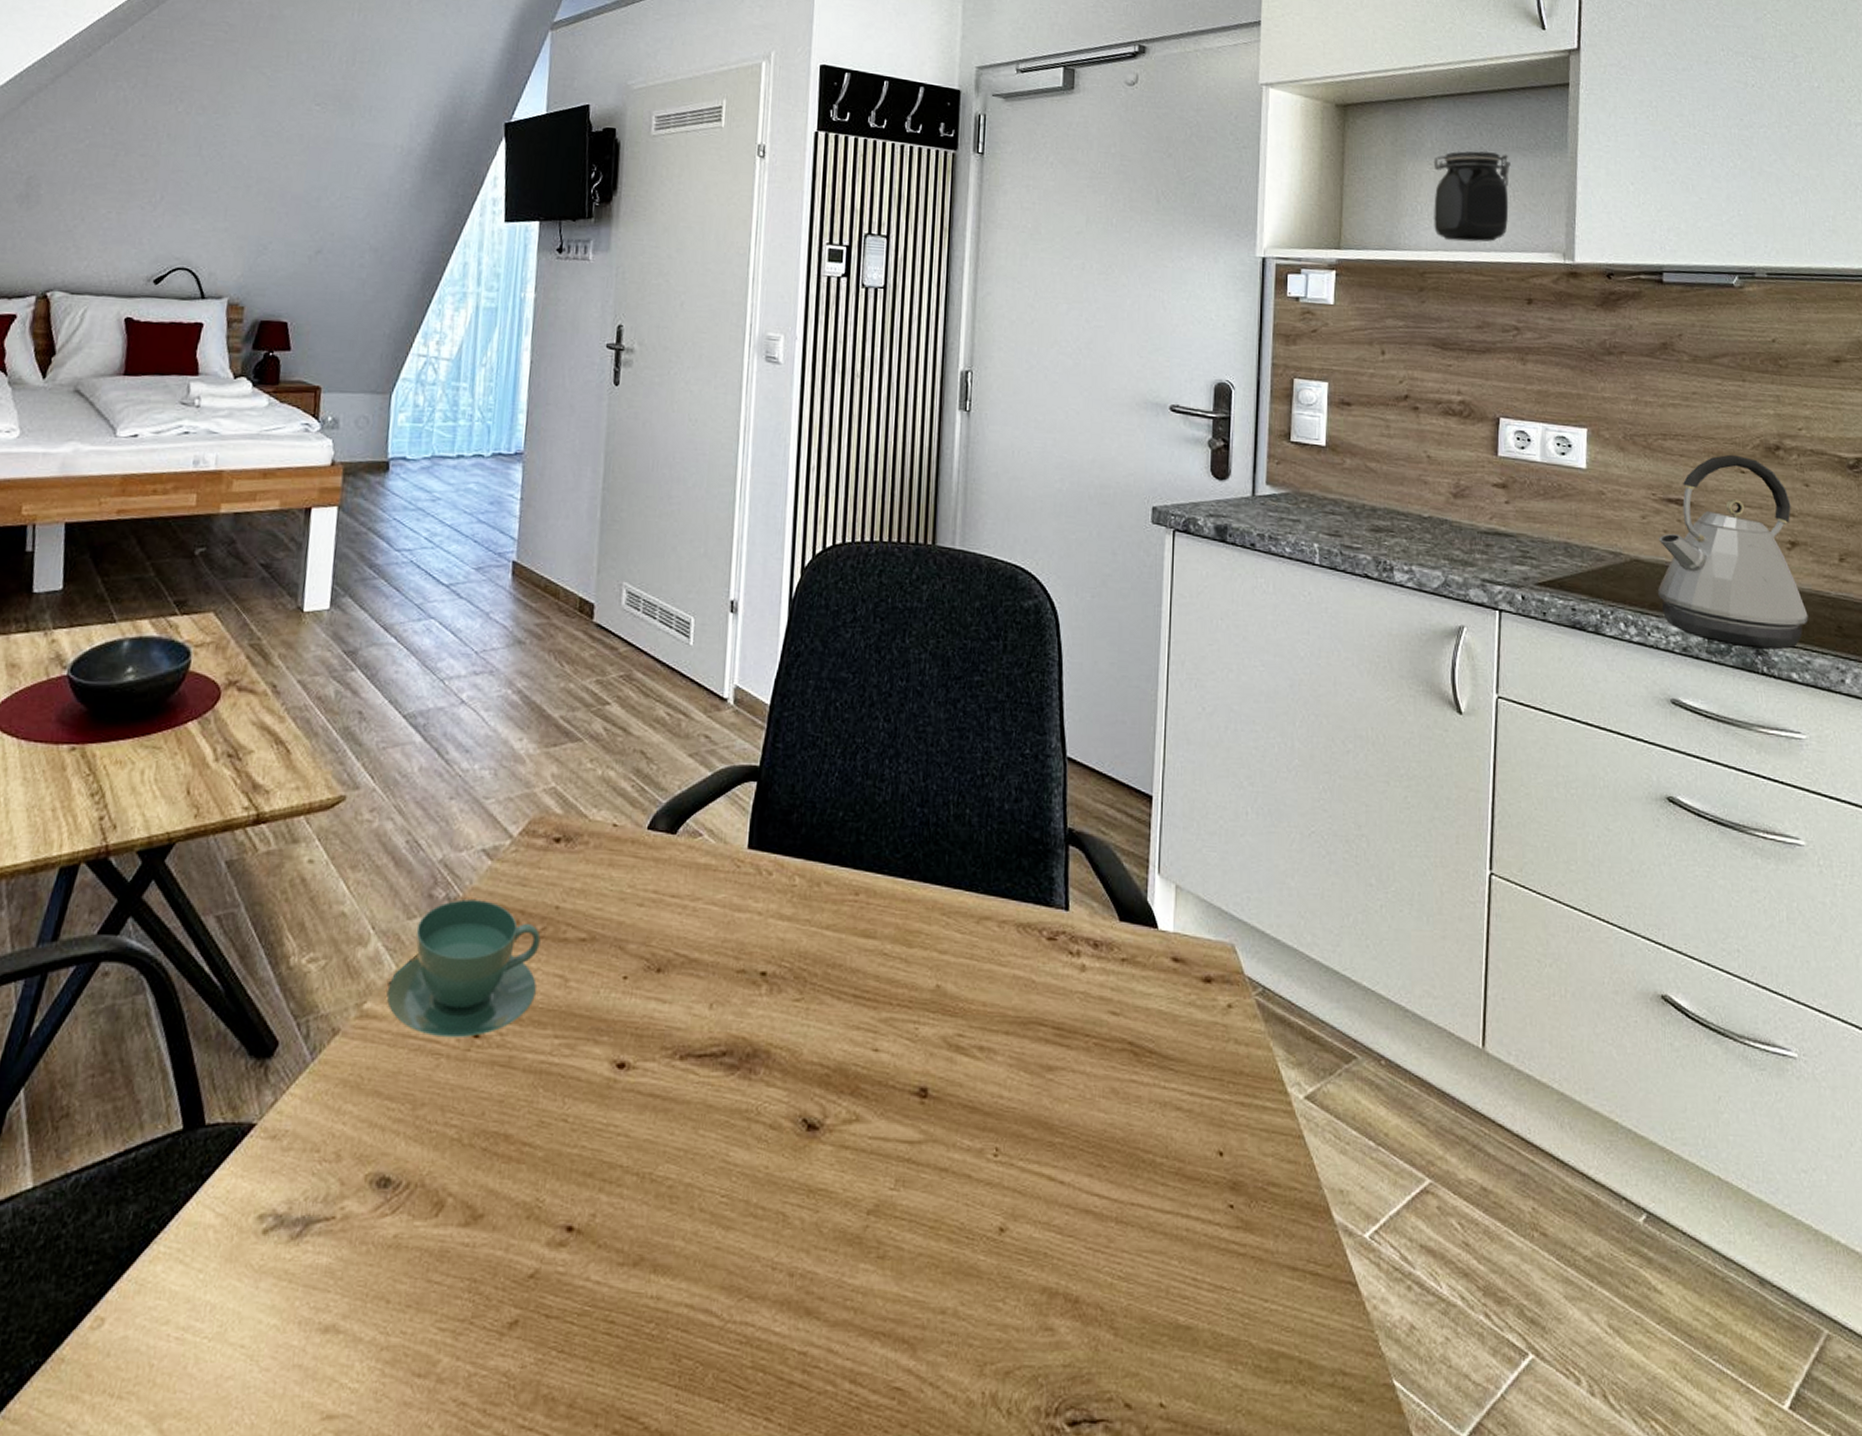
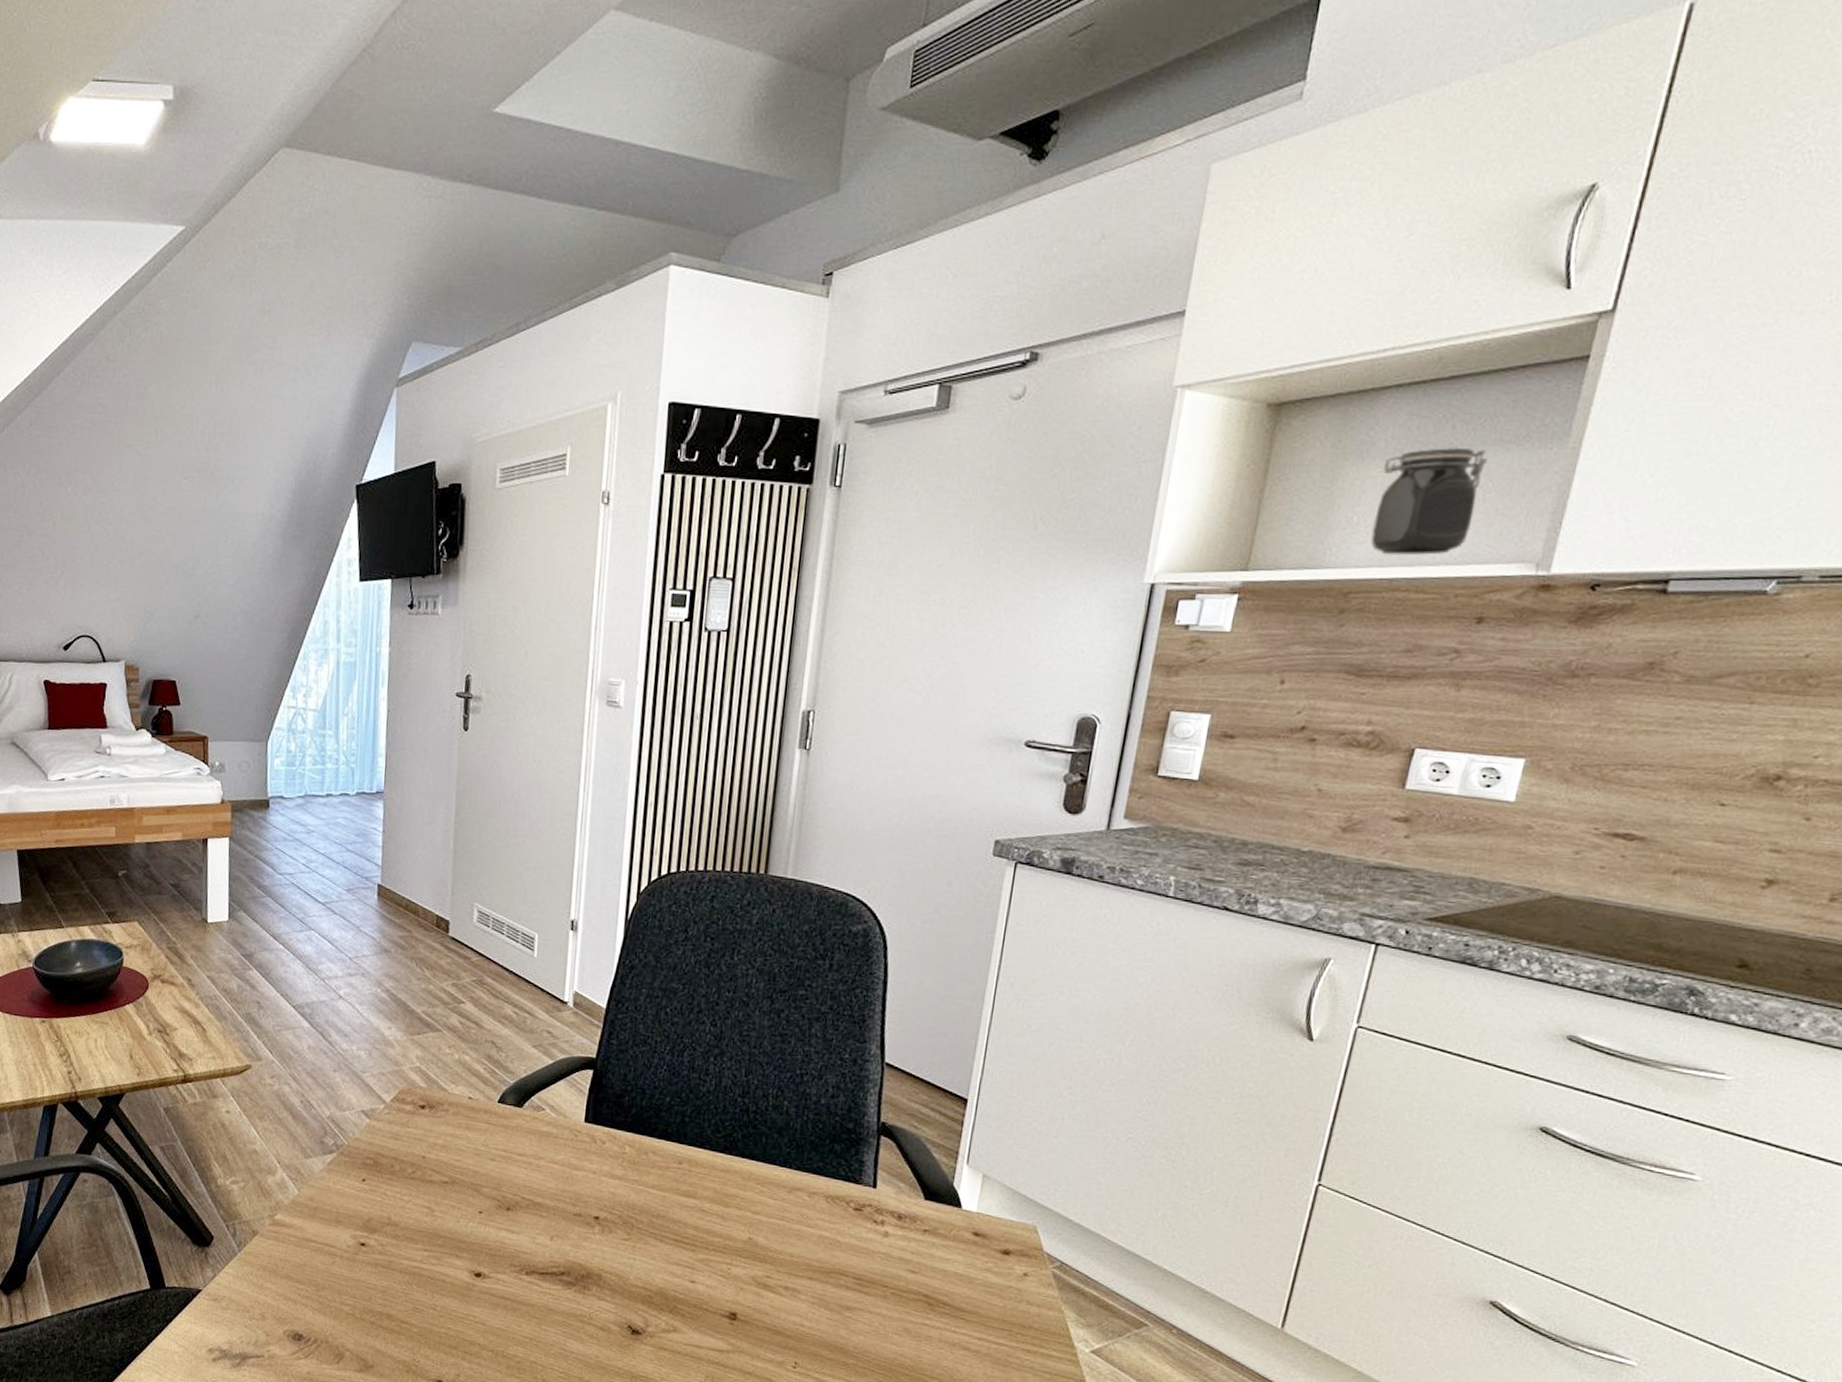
teacup: present [386,899,541,1039] -> none [292,1146,411,1245]
kettle: present [1657,454,1808,651] -> none [1575,785,1780,991]

